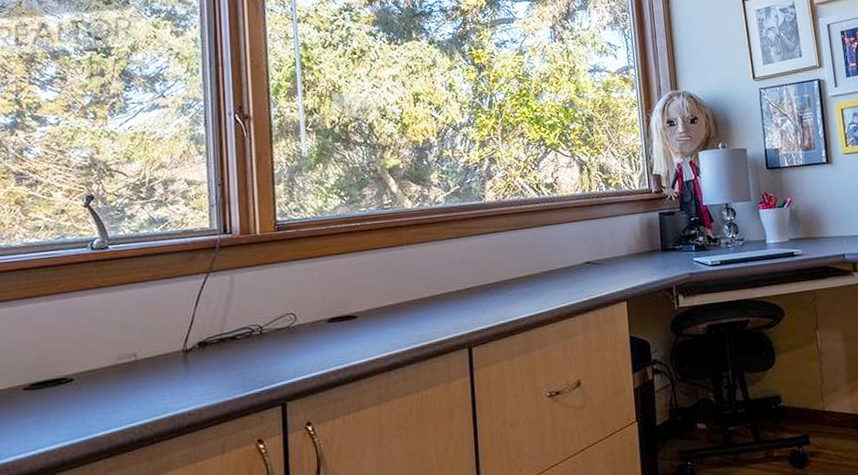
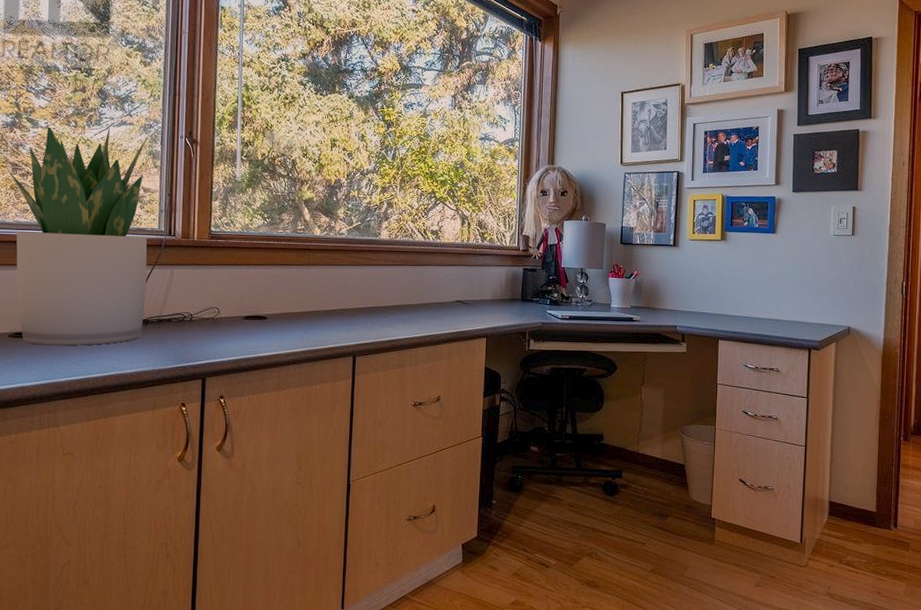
planter: none [10,114,201,395] -> present [8,127,149,346]

